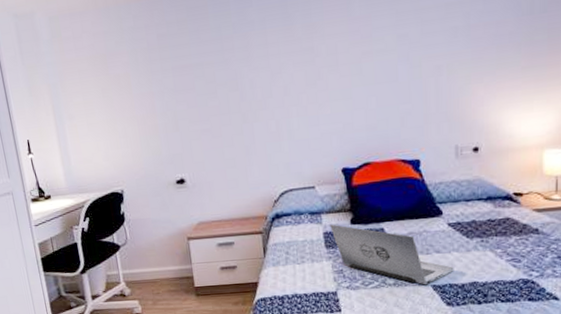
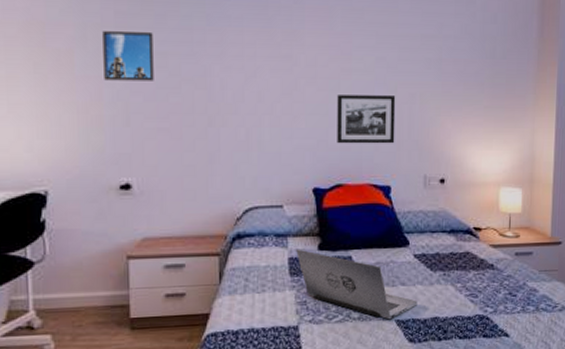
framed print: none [150,48,194,95] -> present [102,31,154,81]
picture frame: none [360,70,422,125] -> present [337,95,396,144]

